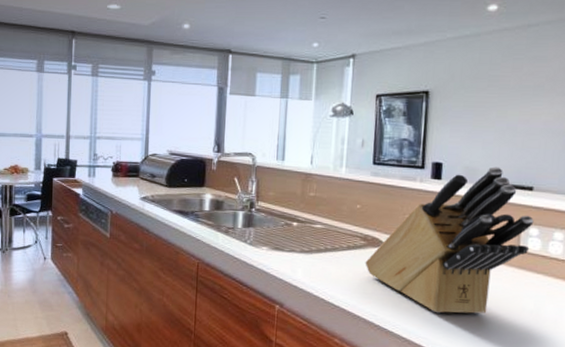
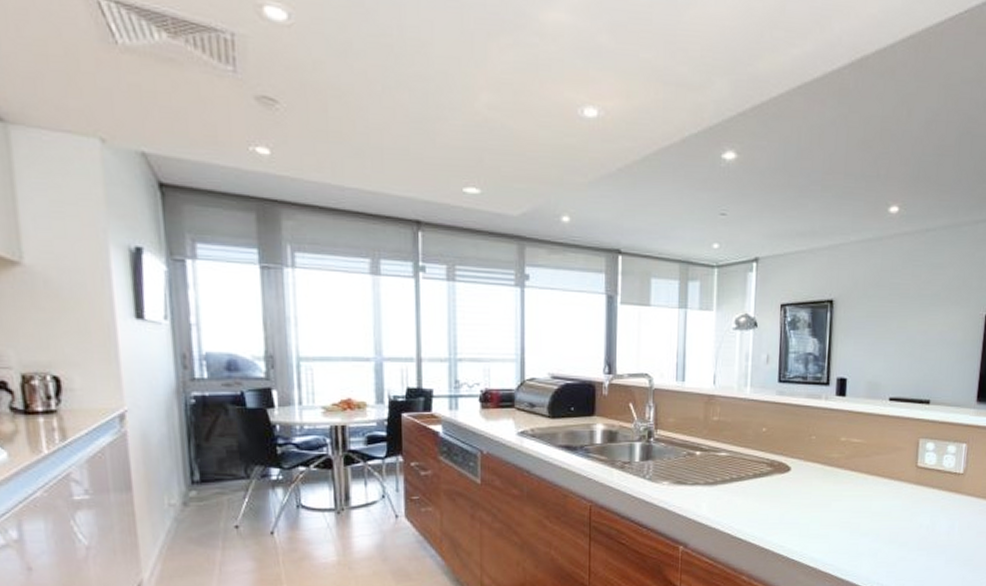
knife block: present [365,167,534,314] -> none [771,380,930,538]

